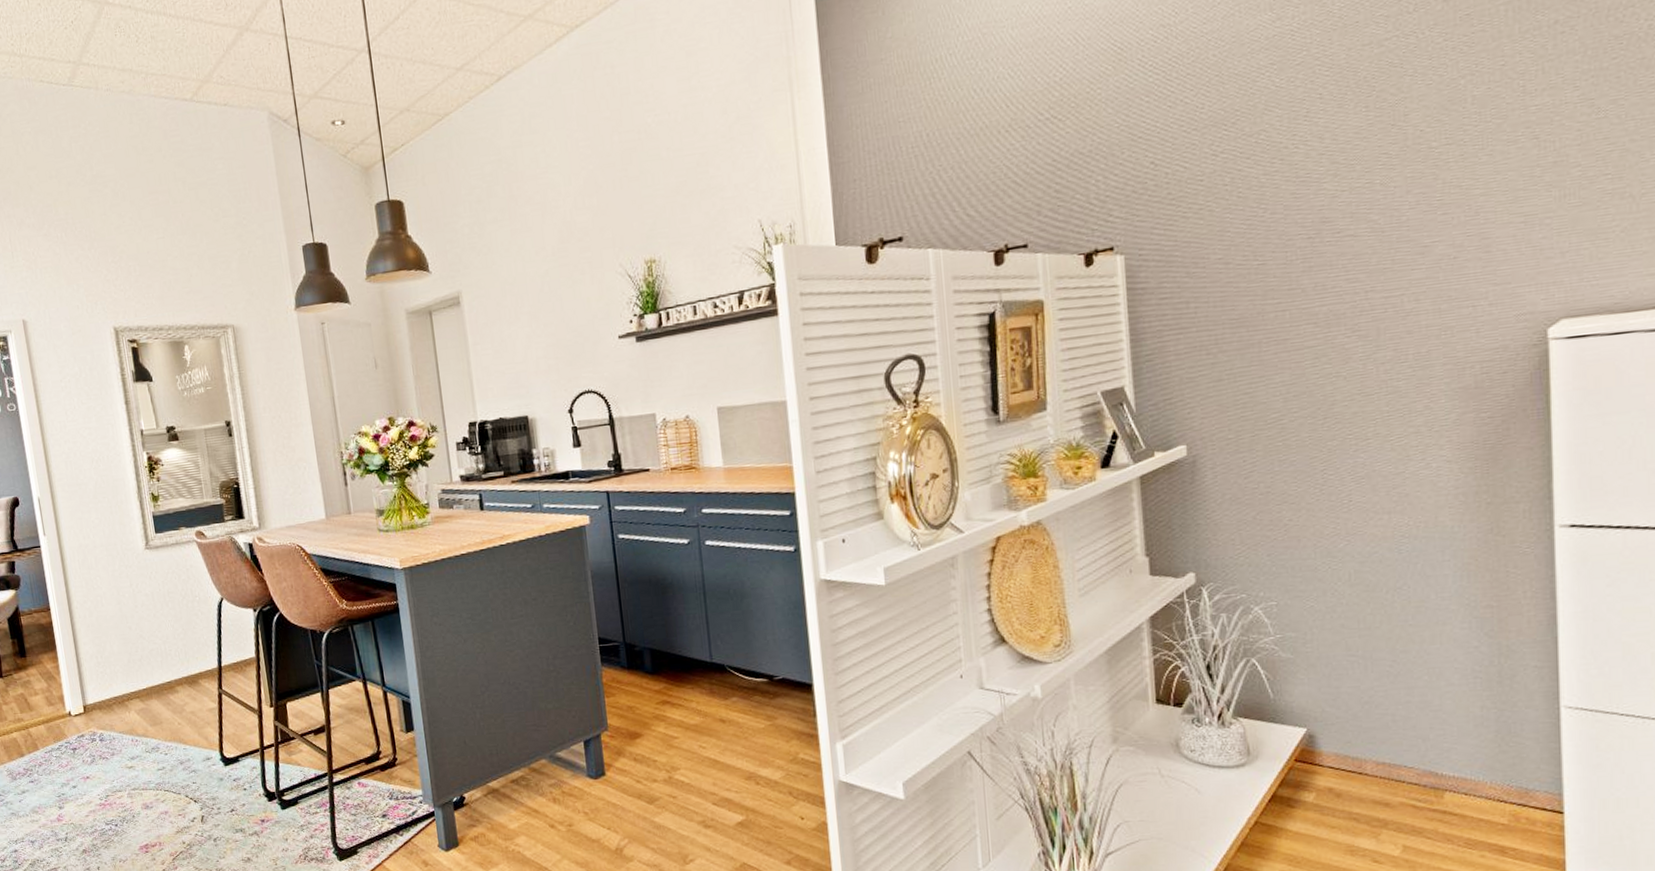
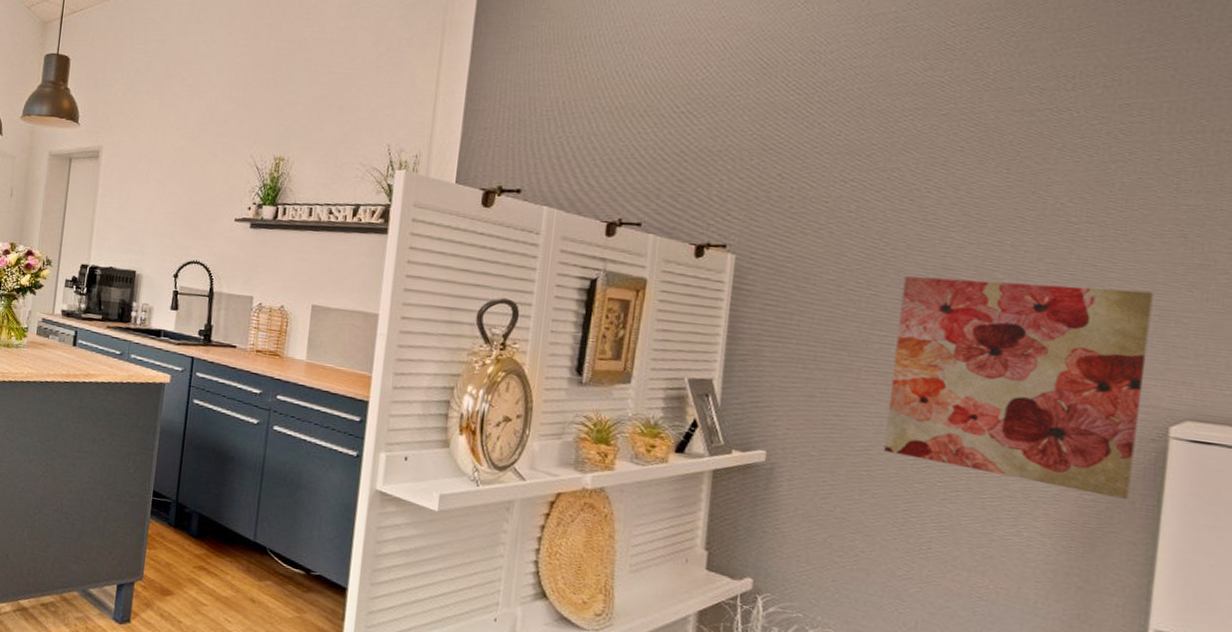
wall art: none [1287,200,1521,418] -> present [883,276,1154,500]

